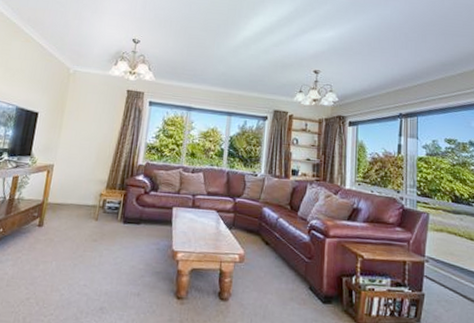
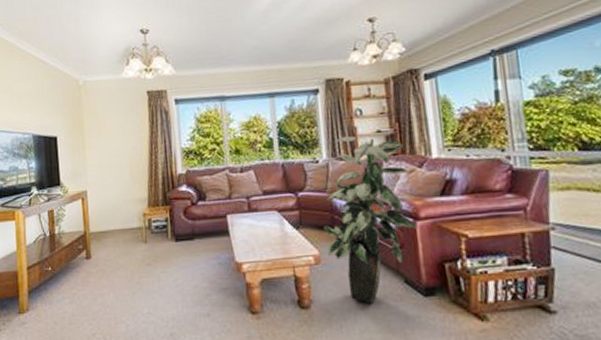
indoor plant: none [251,158,326,304] -> present [324,135,416,304]

